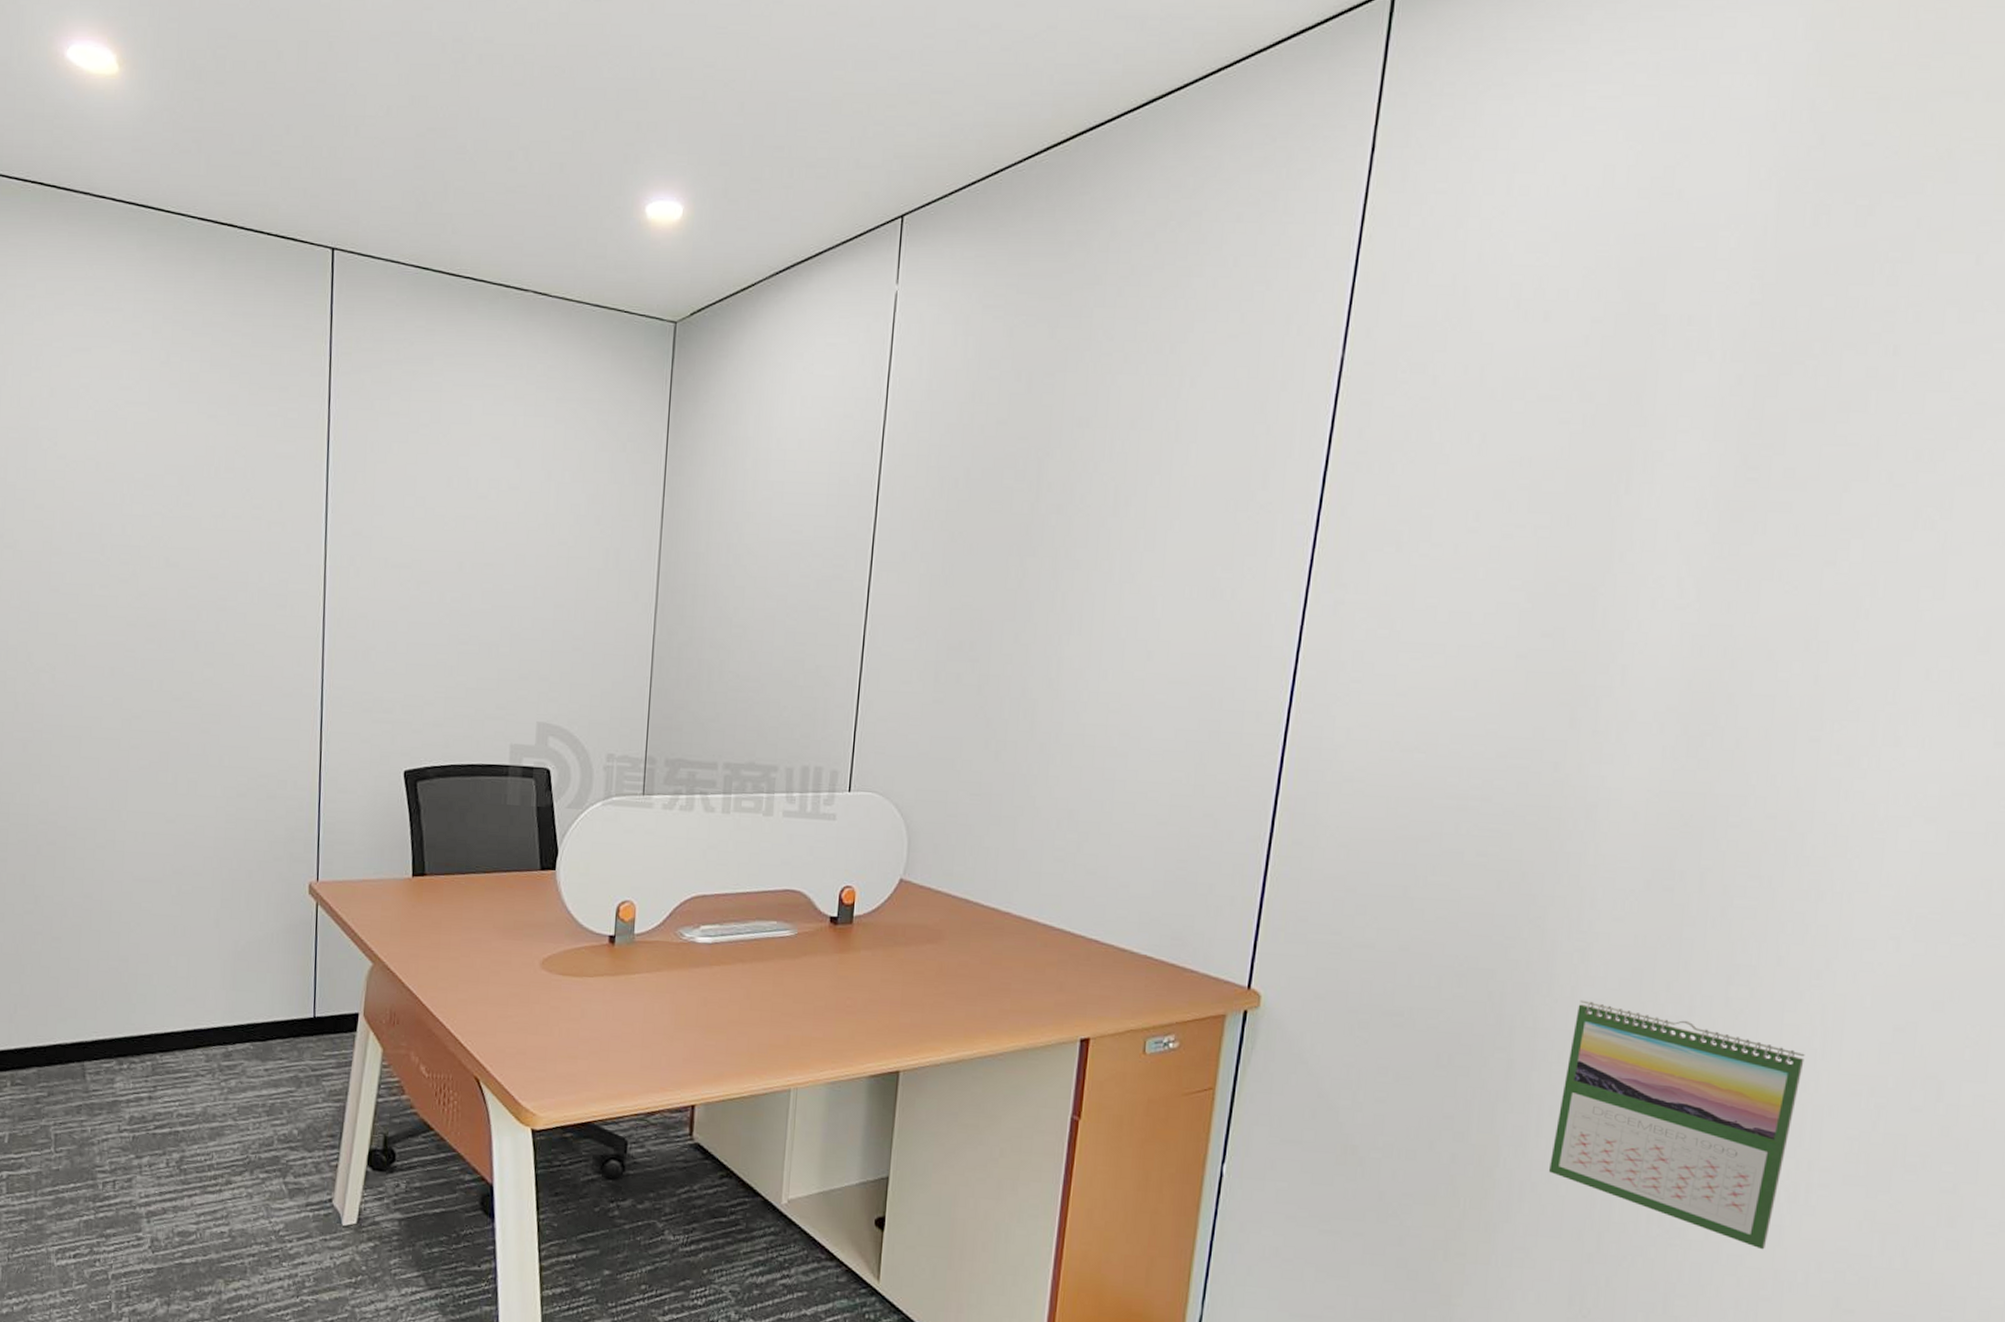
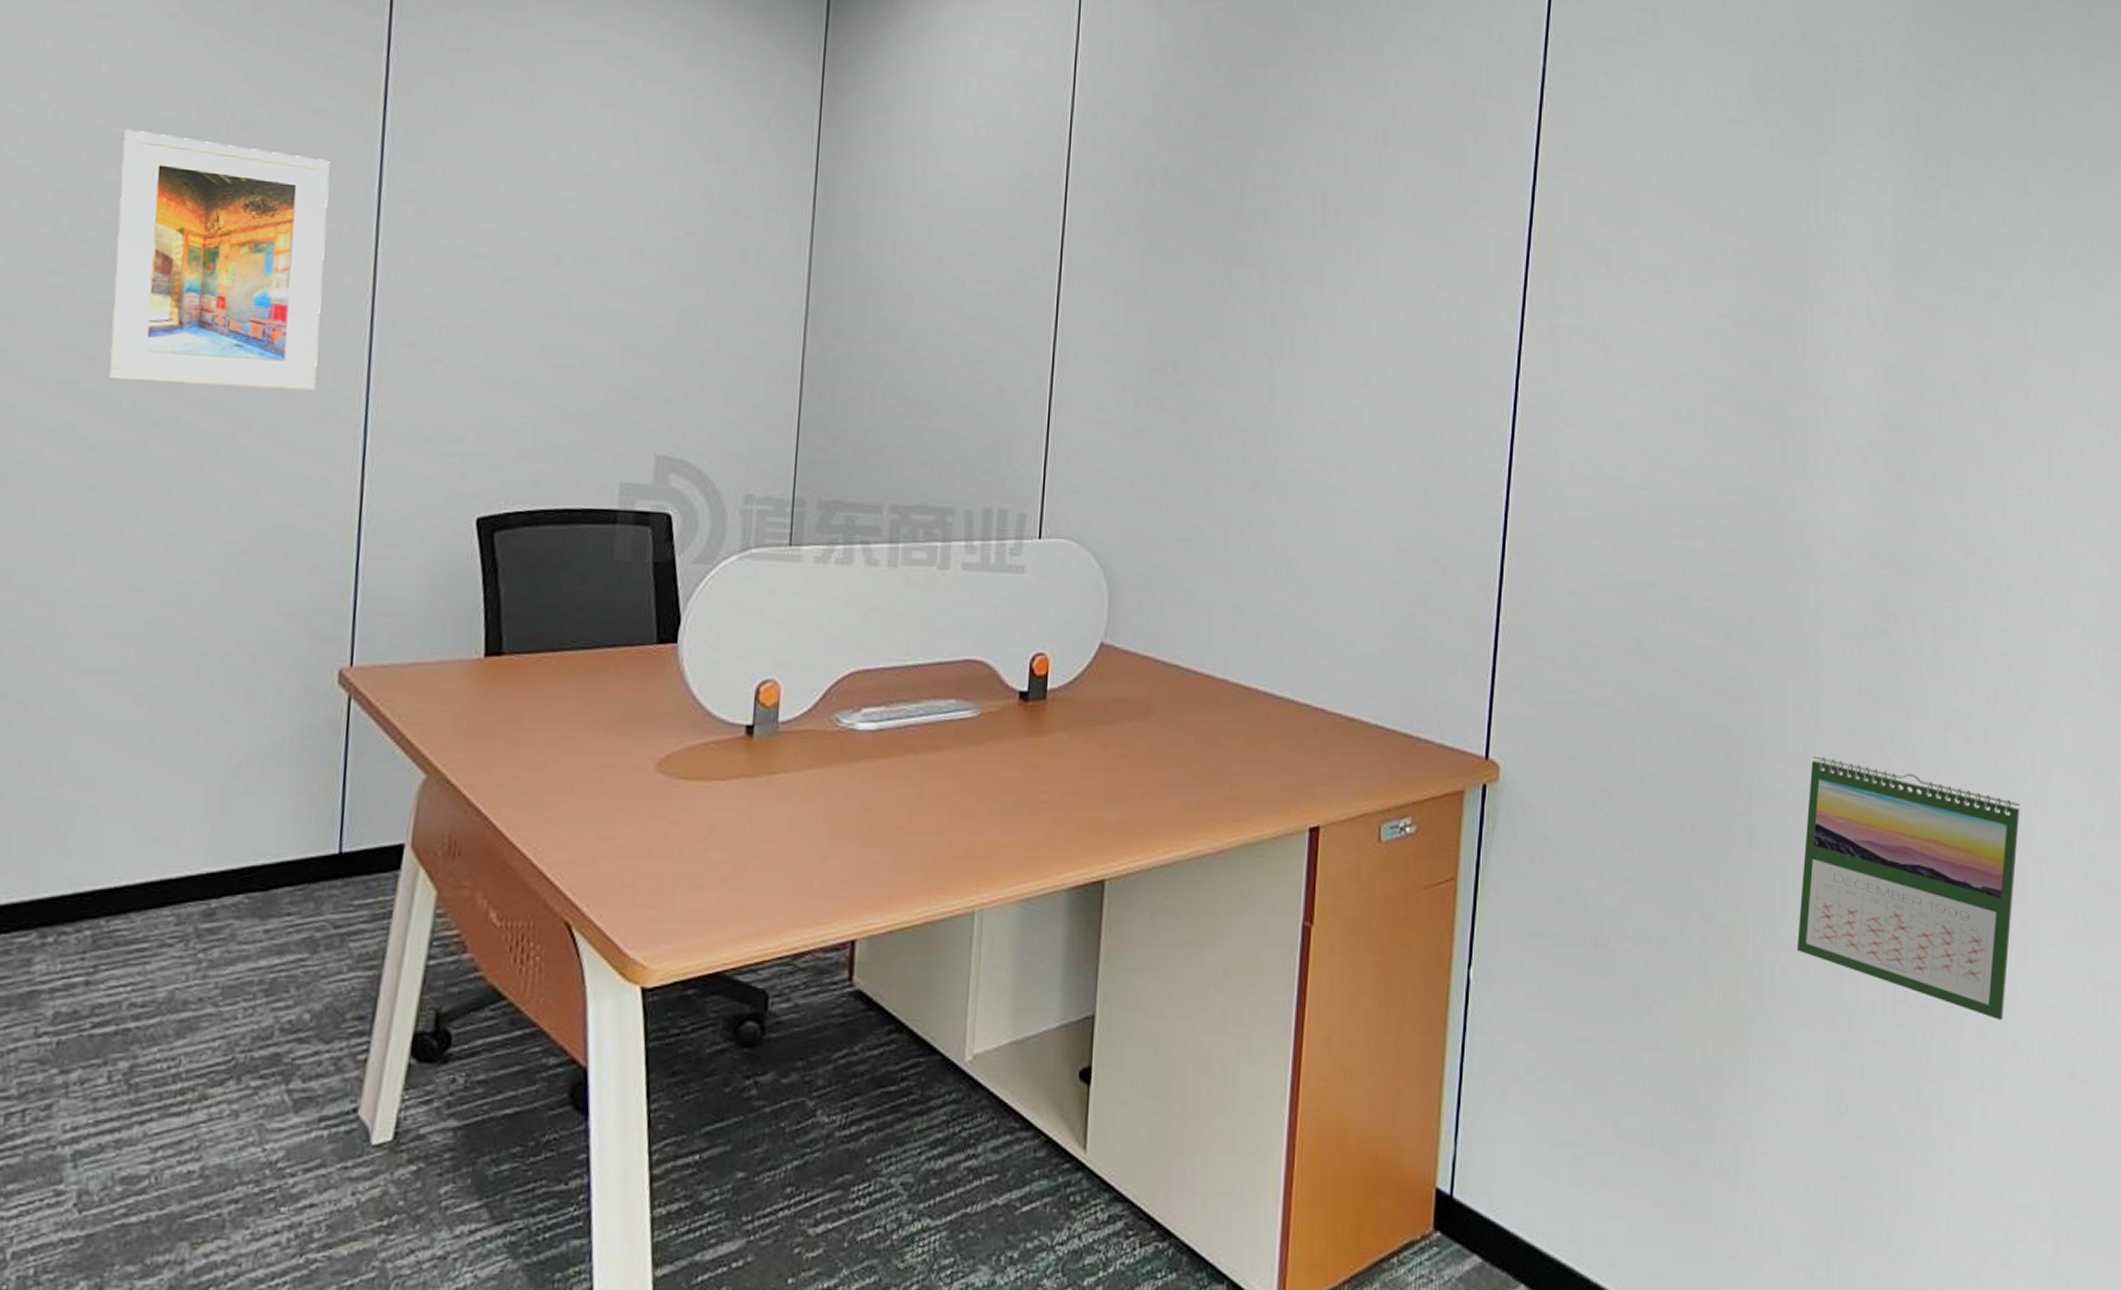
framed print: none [142,476,290,674] -> present [108,130,330,392]

